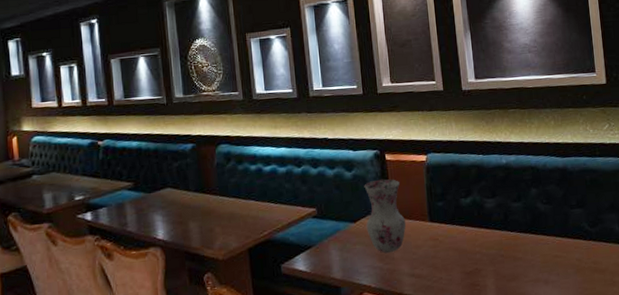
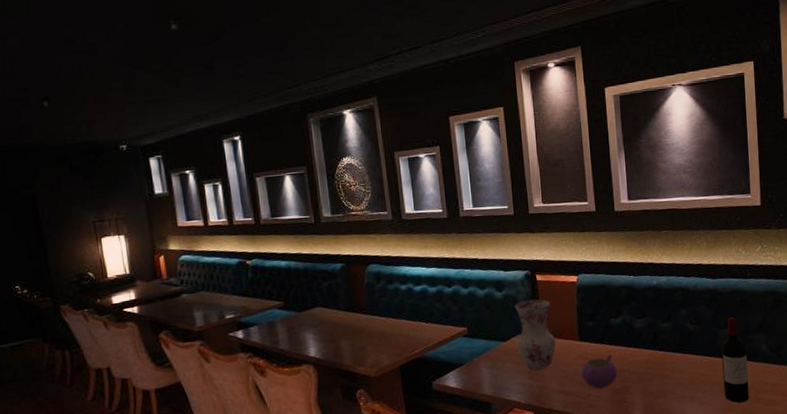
teapot: none [432,235,469,271] -> present [581,354,618,389]
wine bottle: none [573,196,604,286] -> present [721,316,749,403]

